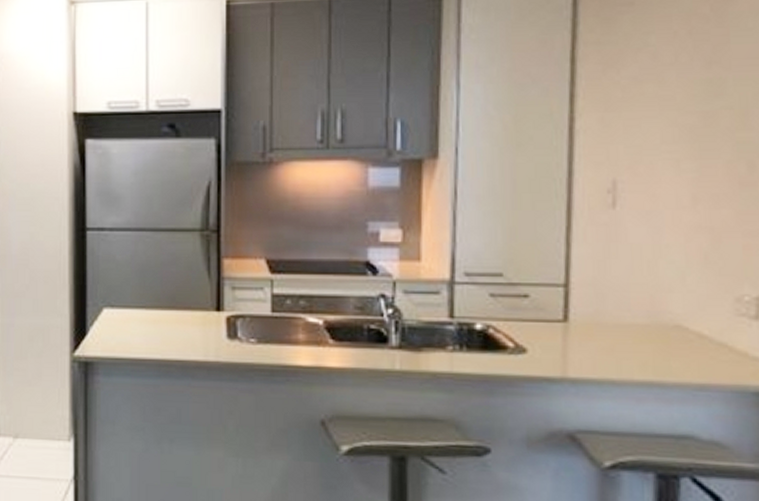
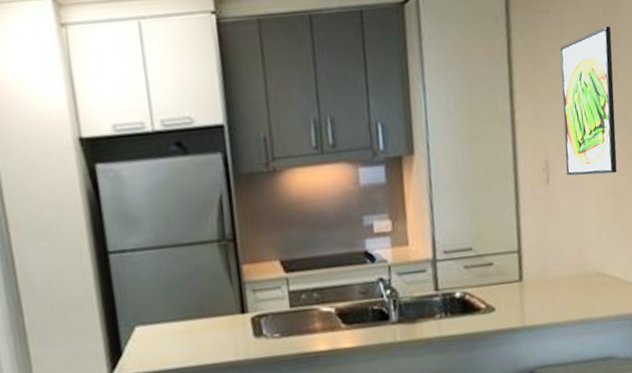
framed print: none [641,24,720,204] -> present [560,26,617,176]

